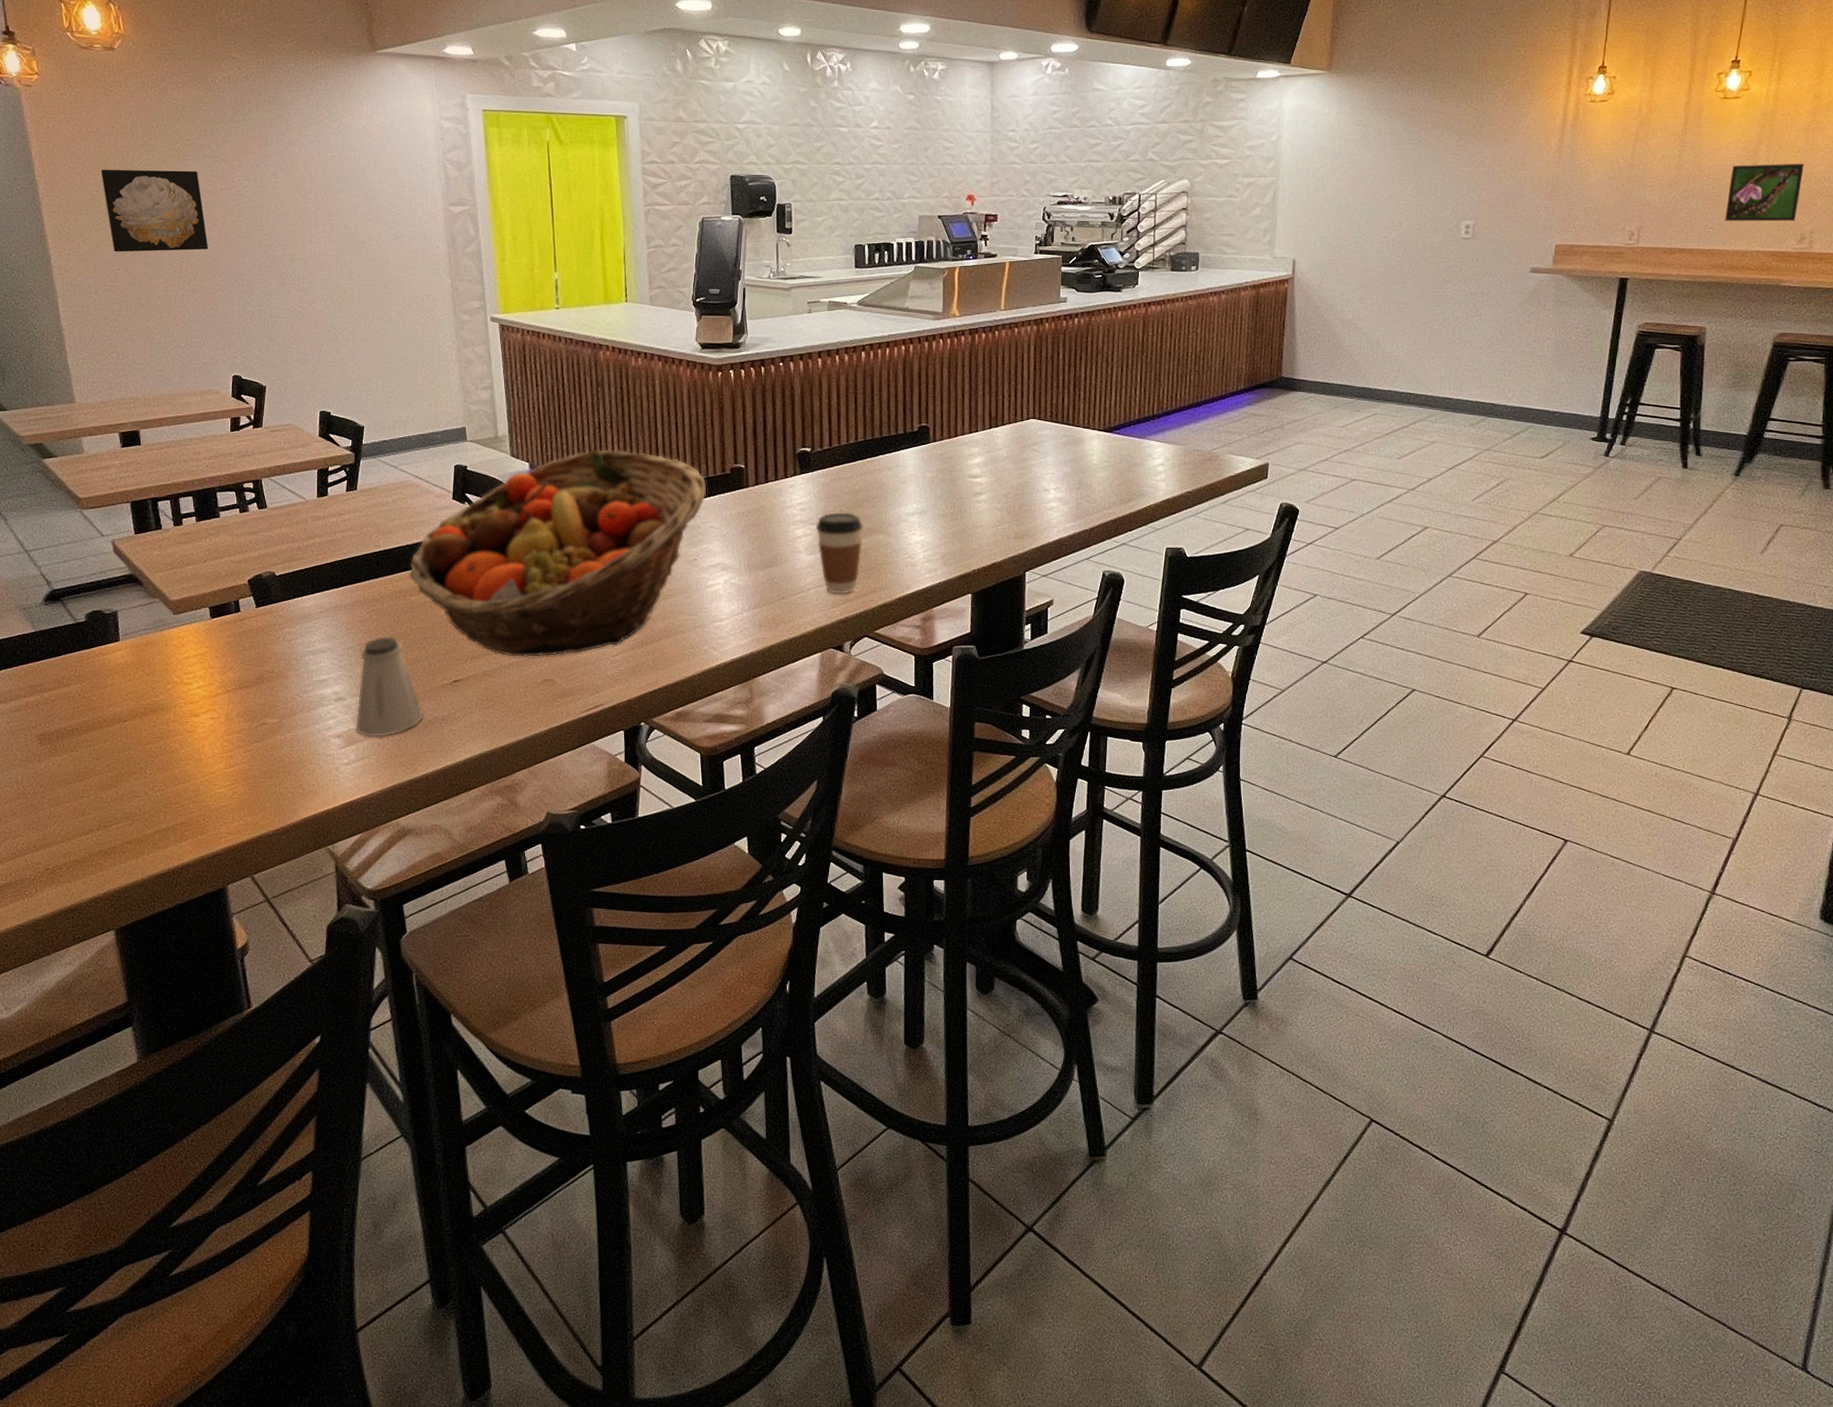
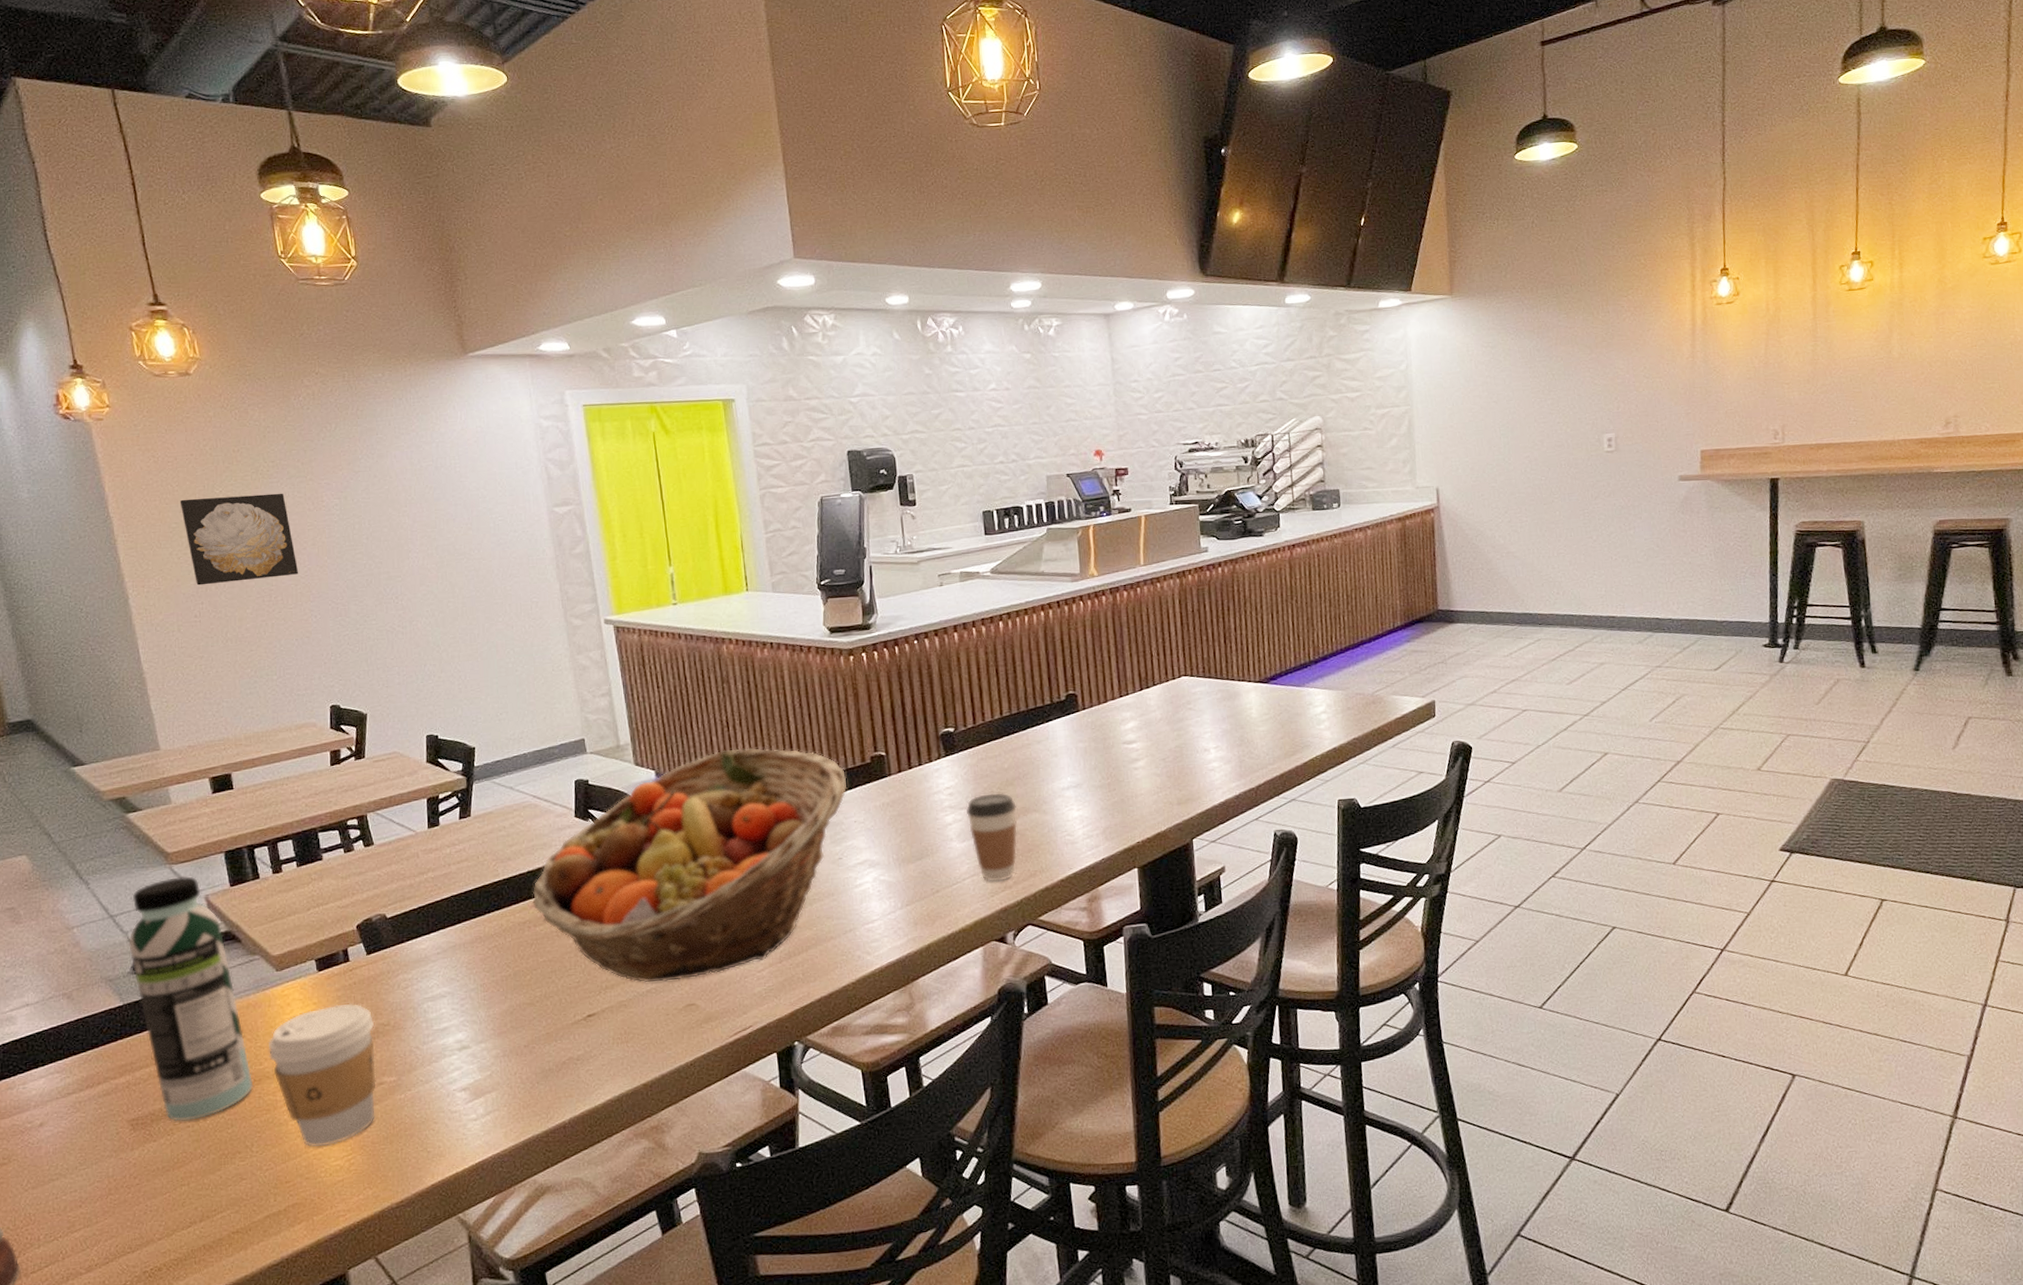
water bottle: none [41,521,149,740] -> present [128,876,254,1122]
coffee cup: none [163,649,261,775] -> present [267,1003,376,1147]
saltshaker: present [356,637,424,737] -> none [483,973,557,1087]
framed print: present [1725,163,1804,222] -> none [1867,348,1939,413]

